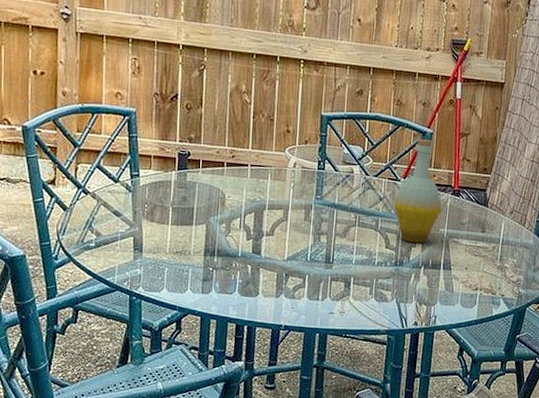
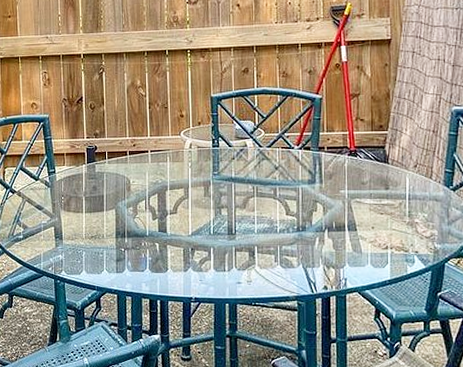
bottle: present [393,138,442,243] -> none [289,105,340,207]

